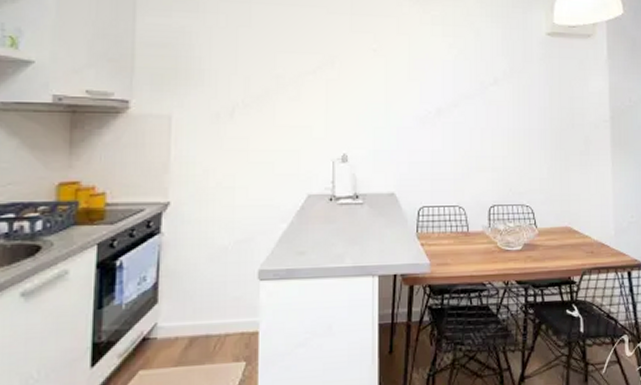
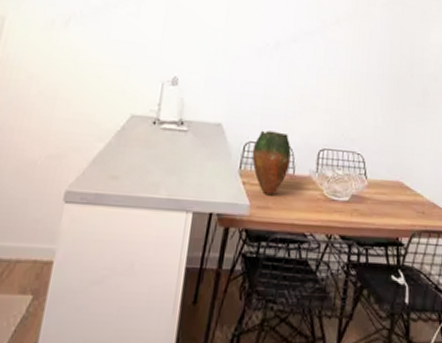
vase: none [427,194,463,252] -> present [252,130,291,194]

